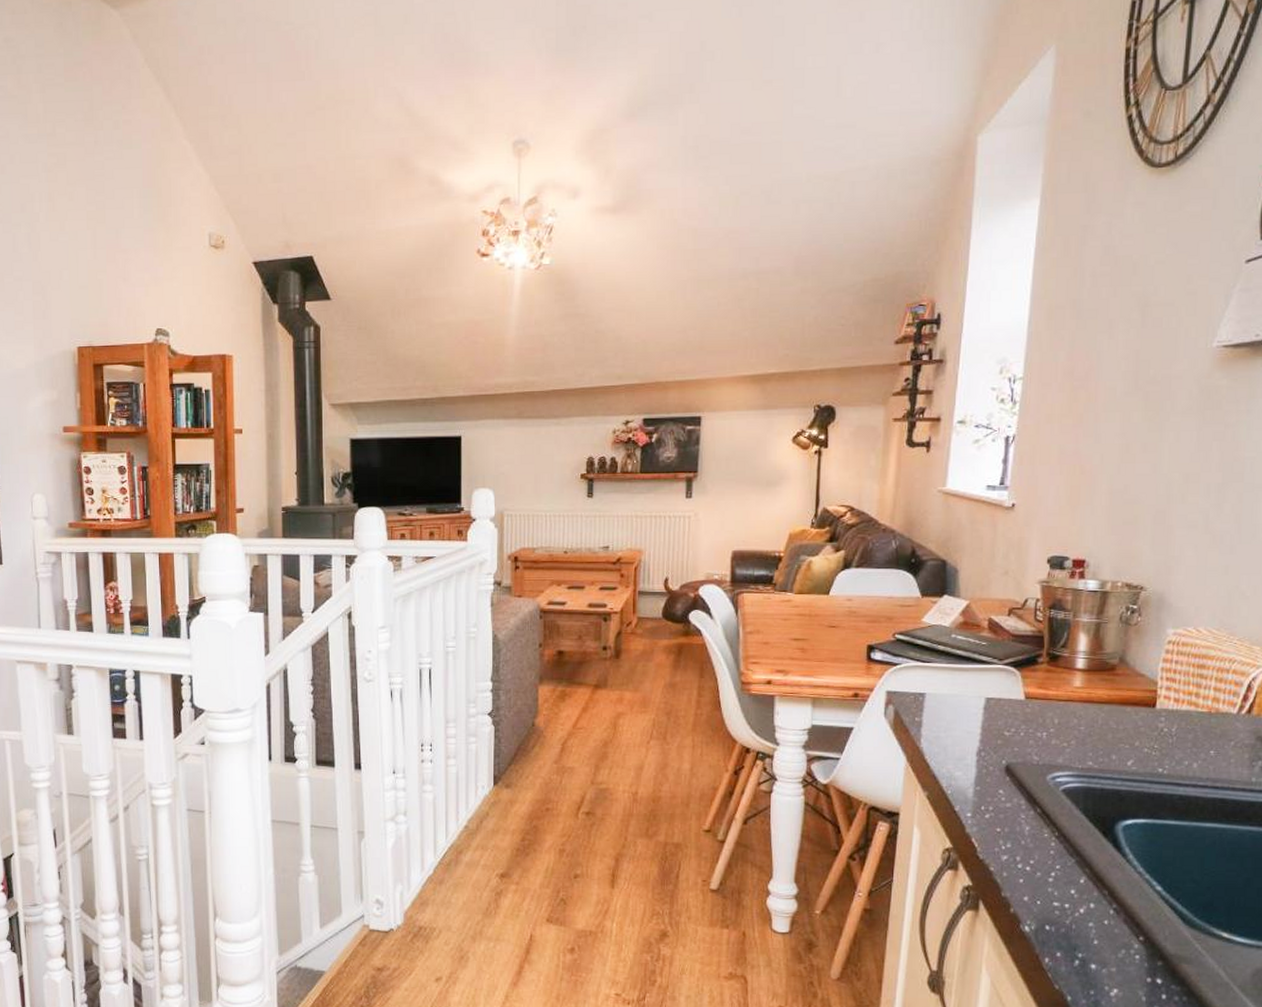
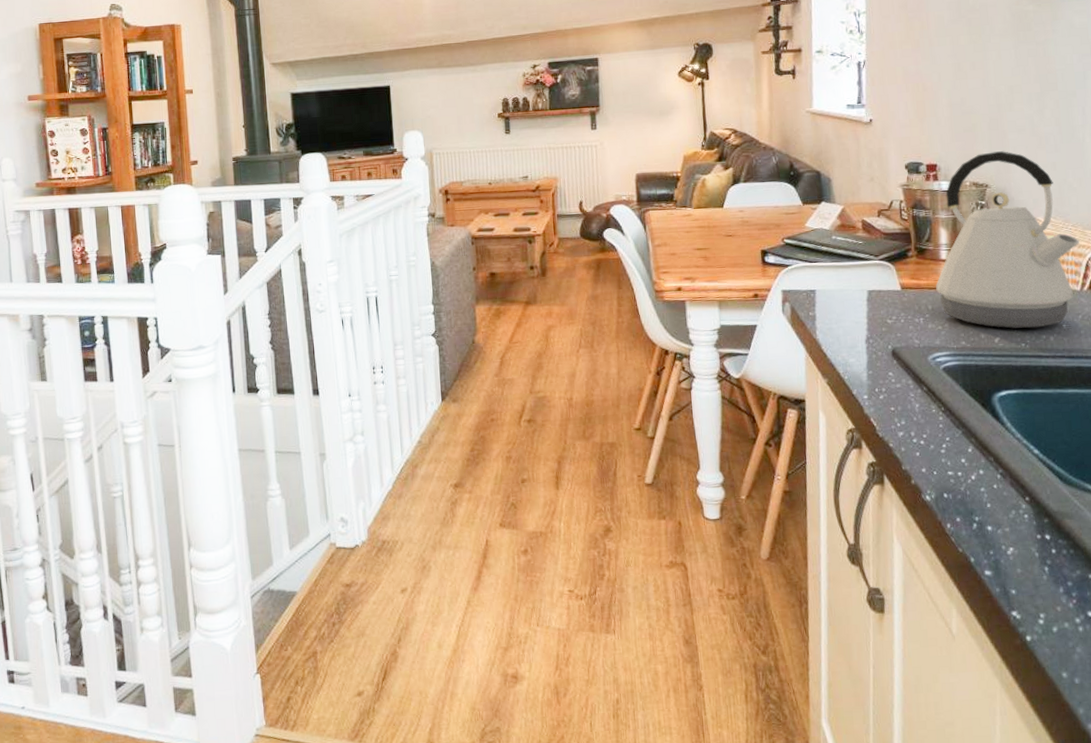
kettle: none [1066,549,1245,753] -> present [936,151,1080,329]

